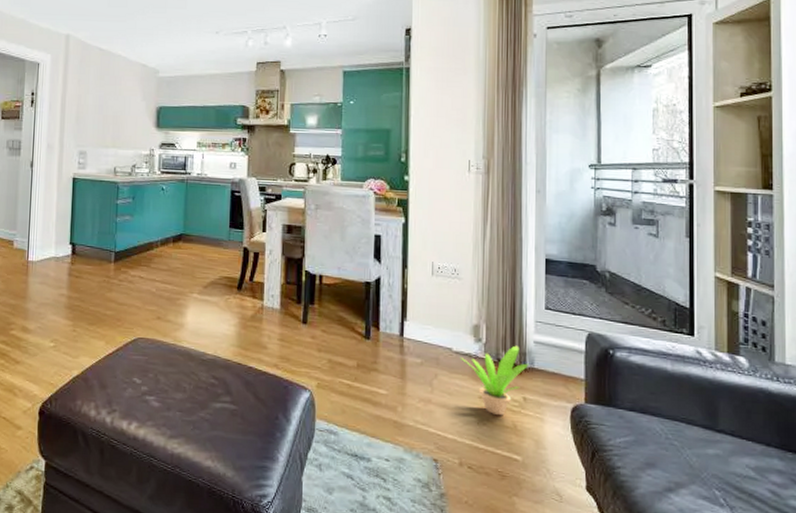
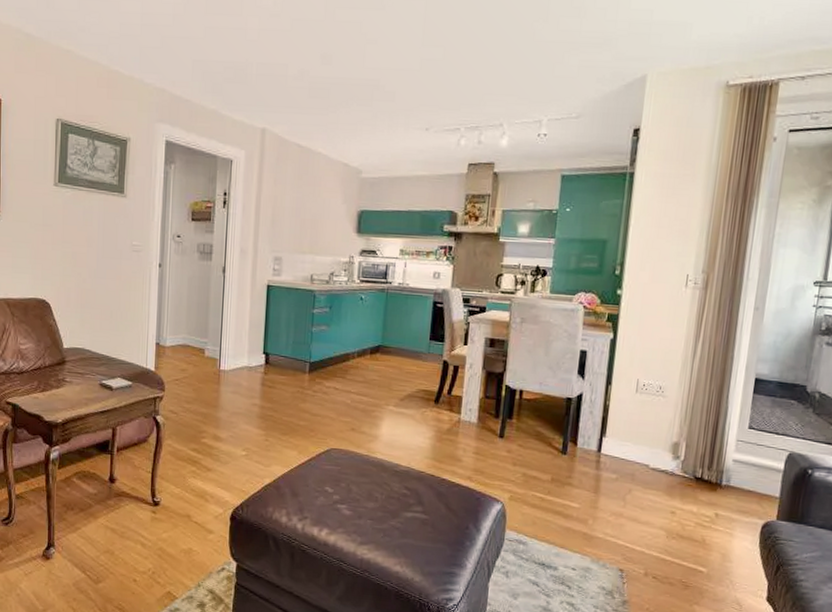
potted plant: present [460,345,529,416] -> none [655,463,725,531]

